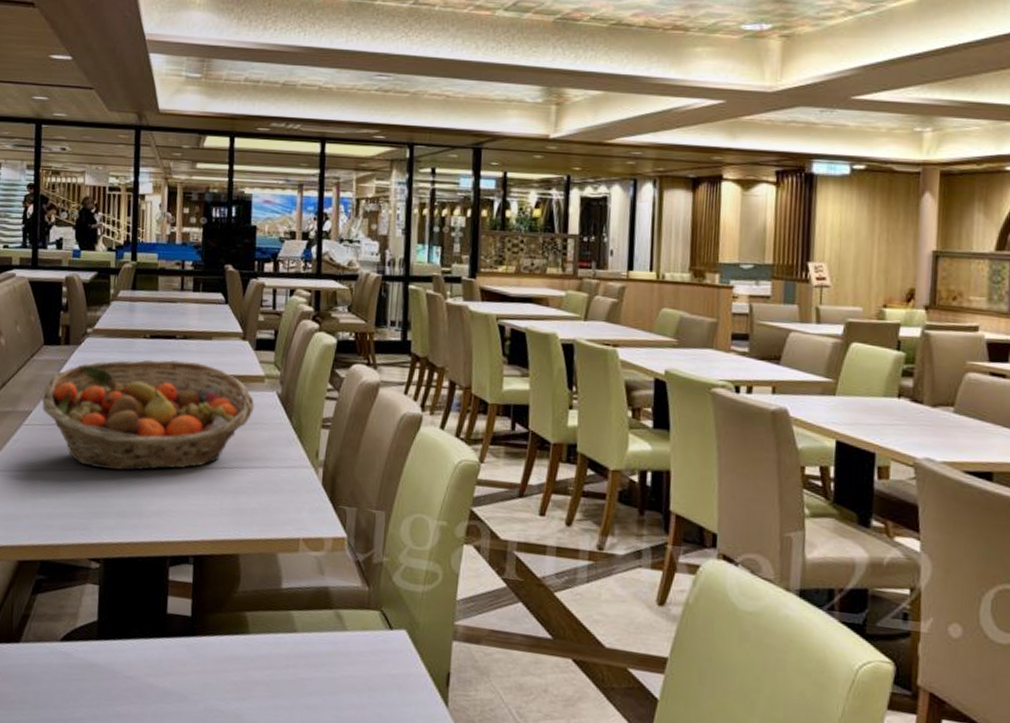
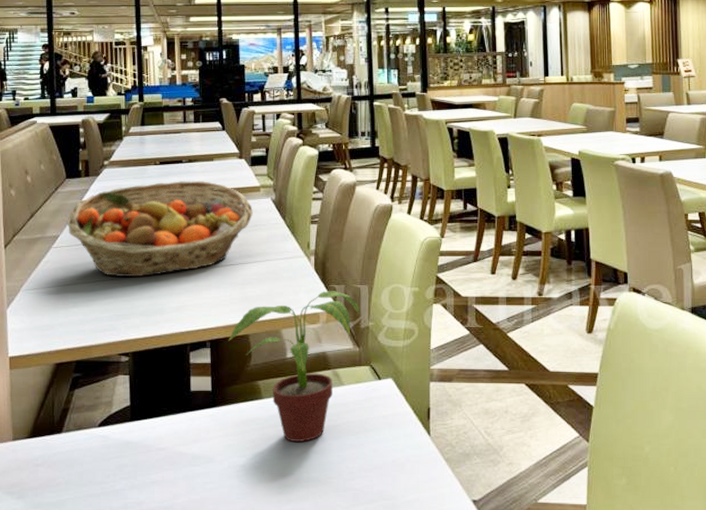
potted plant: none [214,512,374,693] -> present [228,291,360,442]

